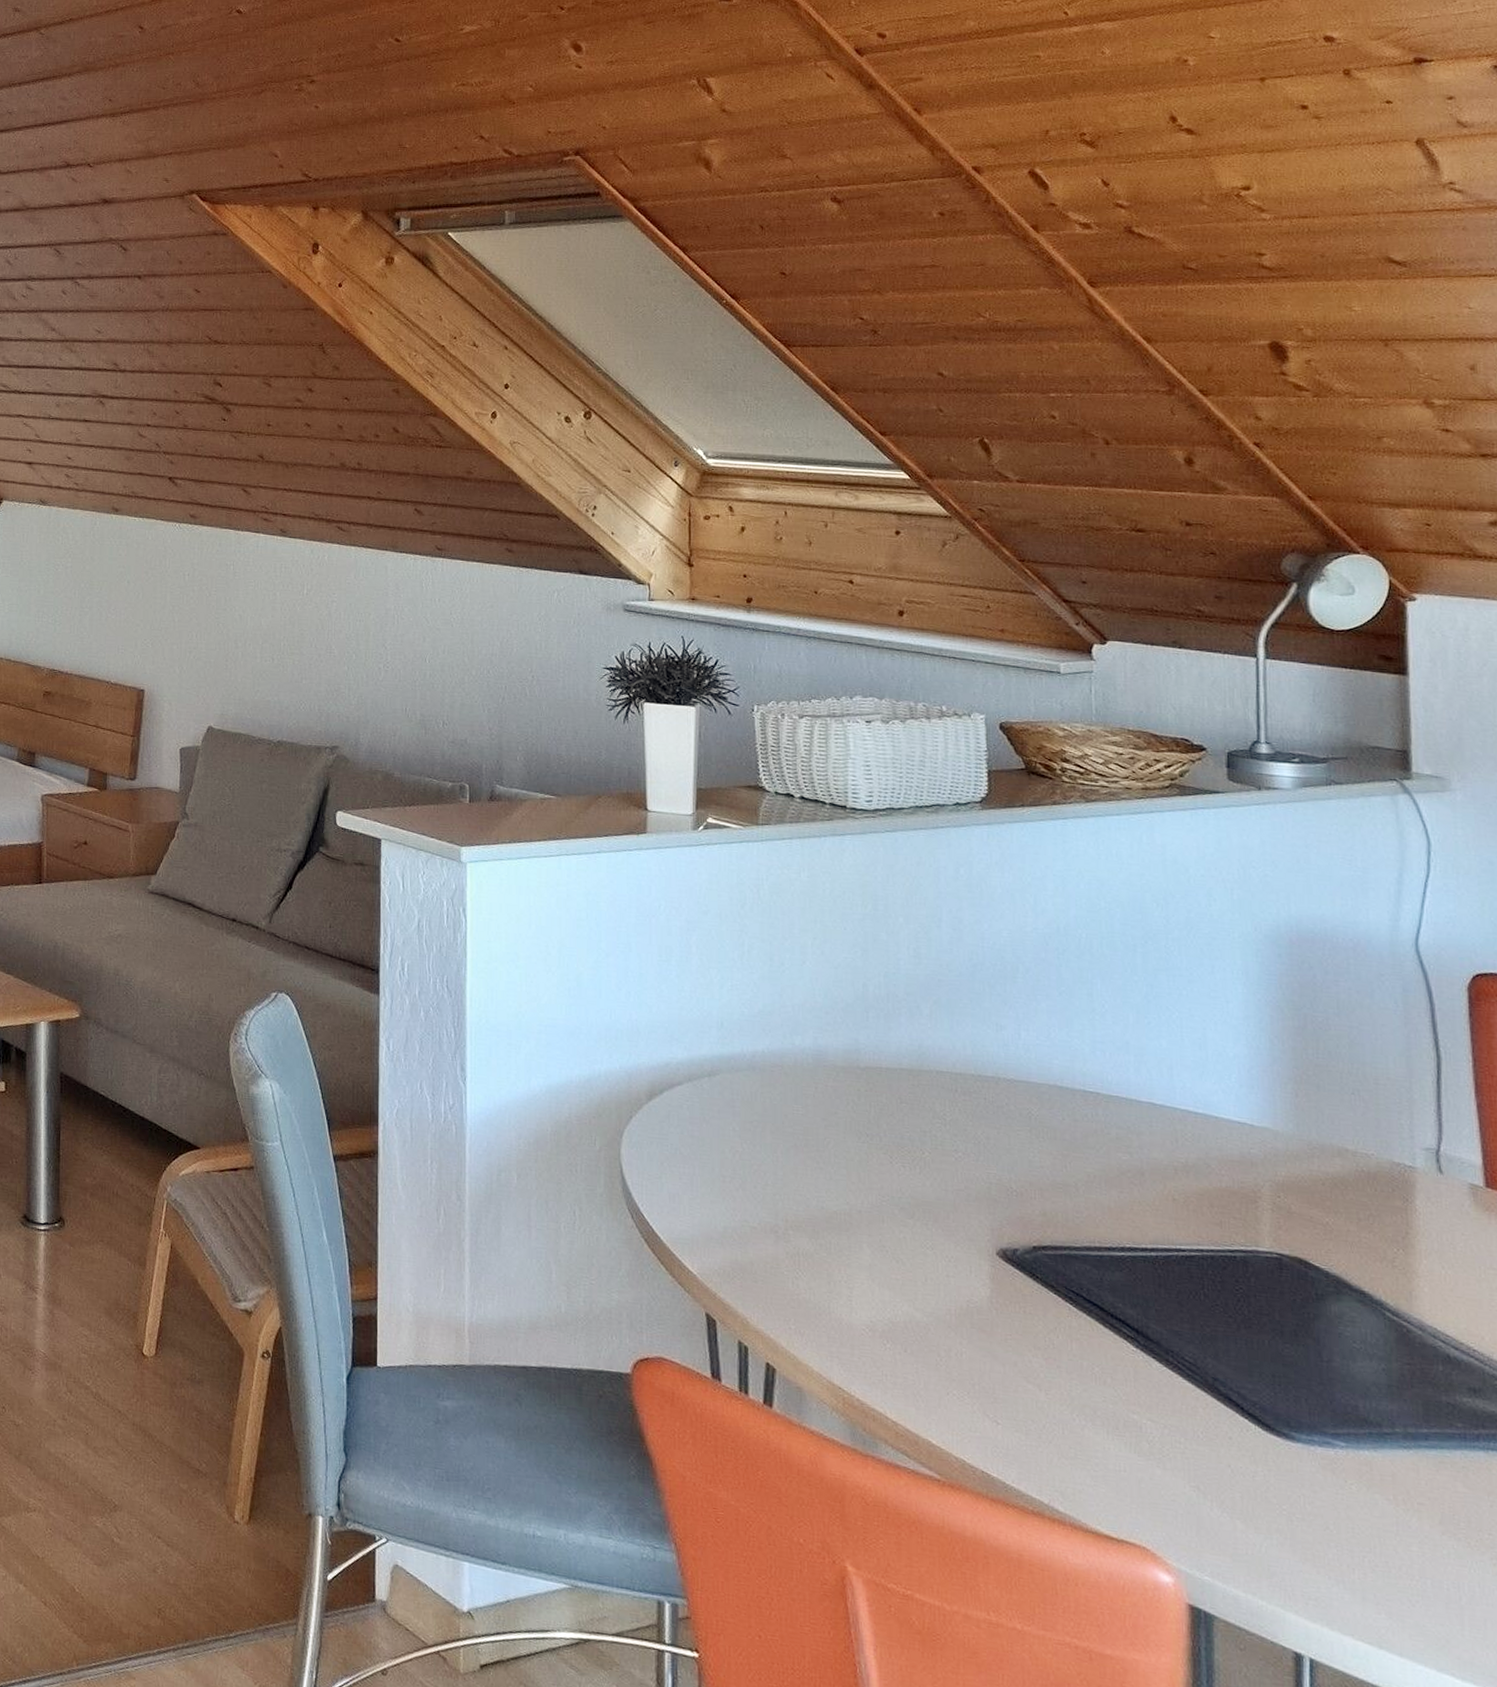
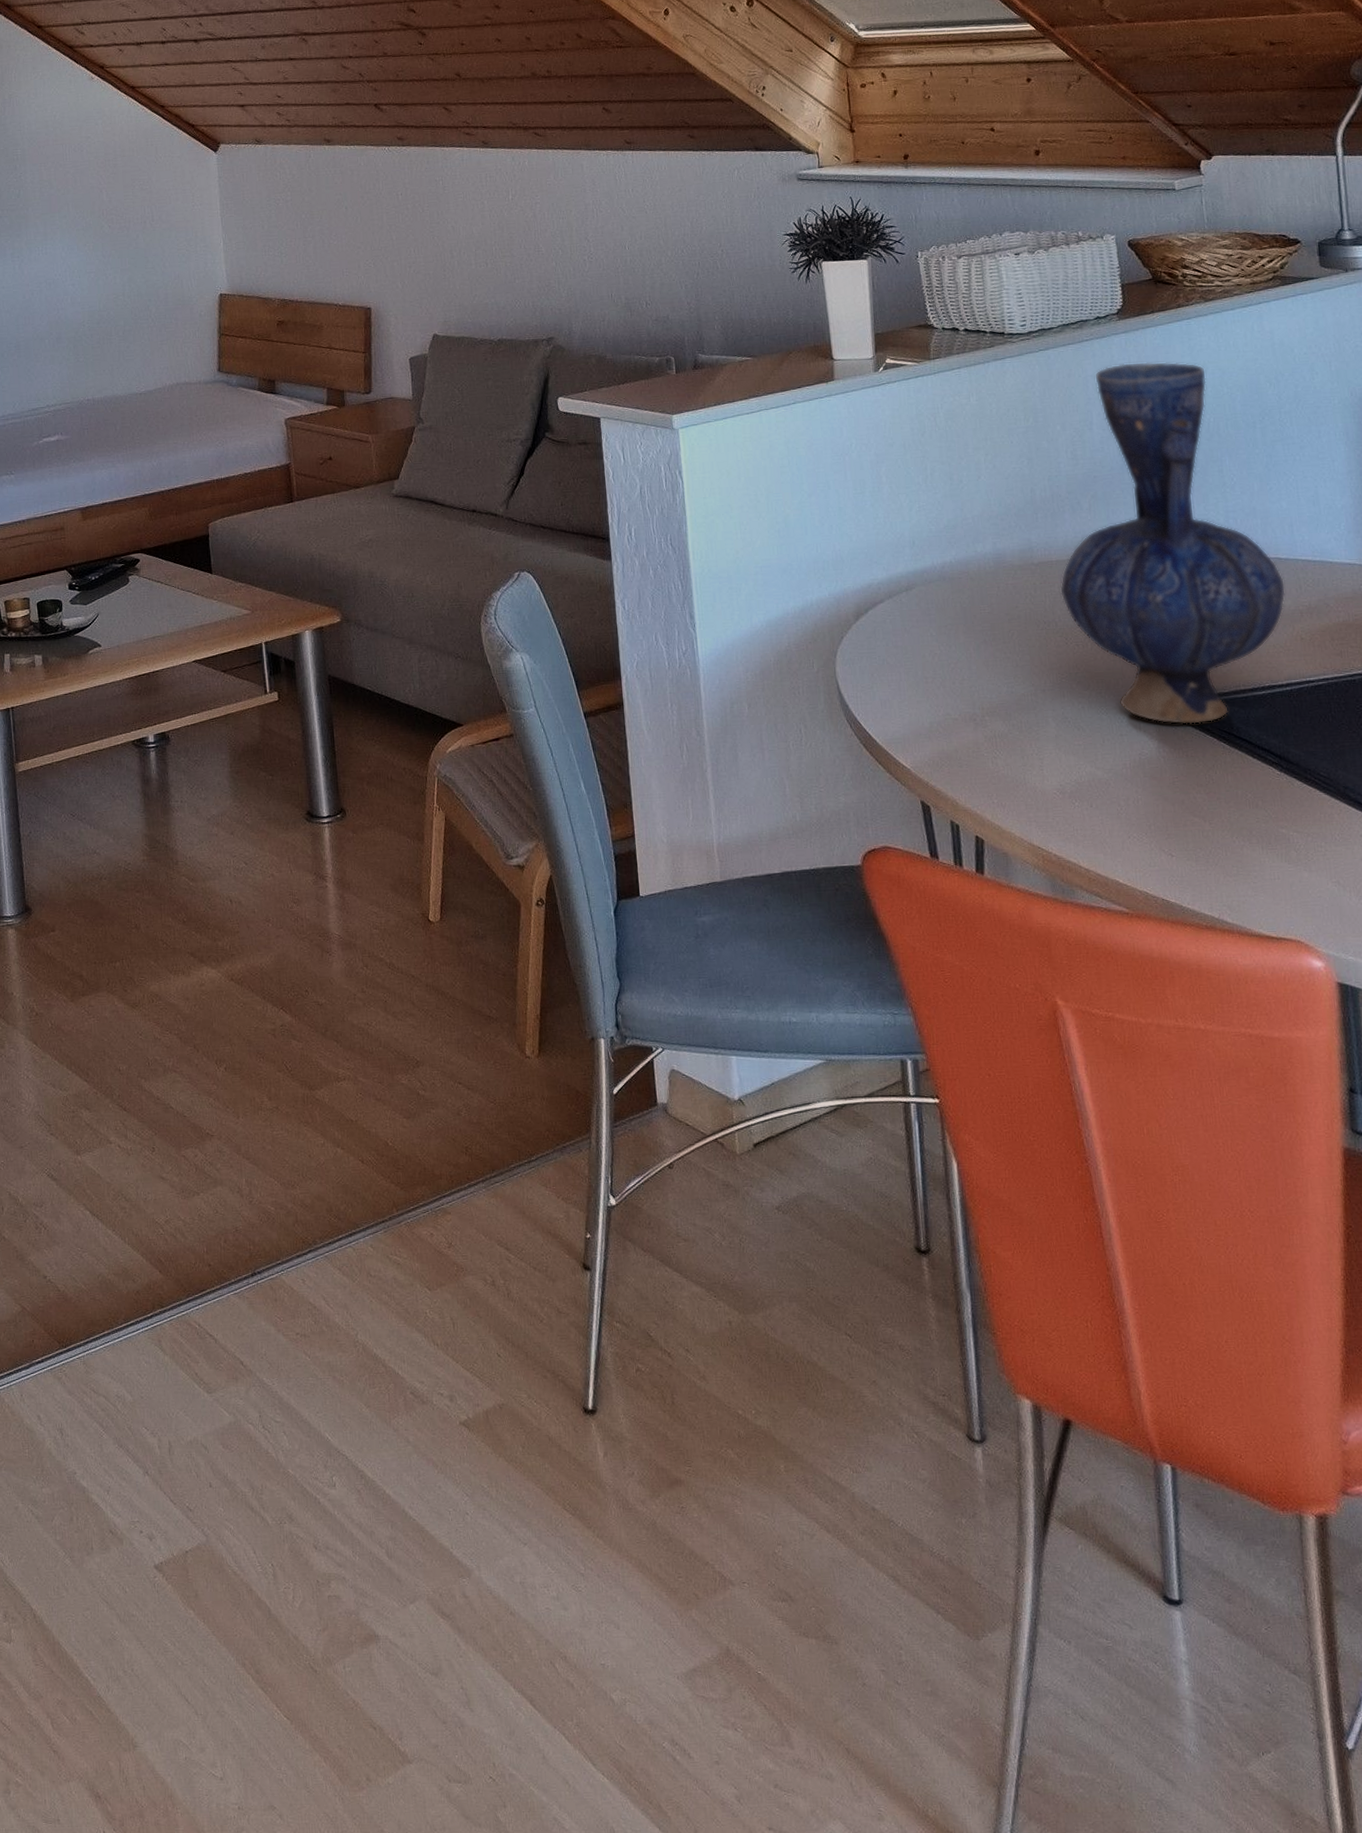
vase: none [889,858,1159,1279] -> present [1060,361,1286,725]

